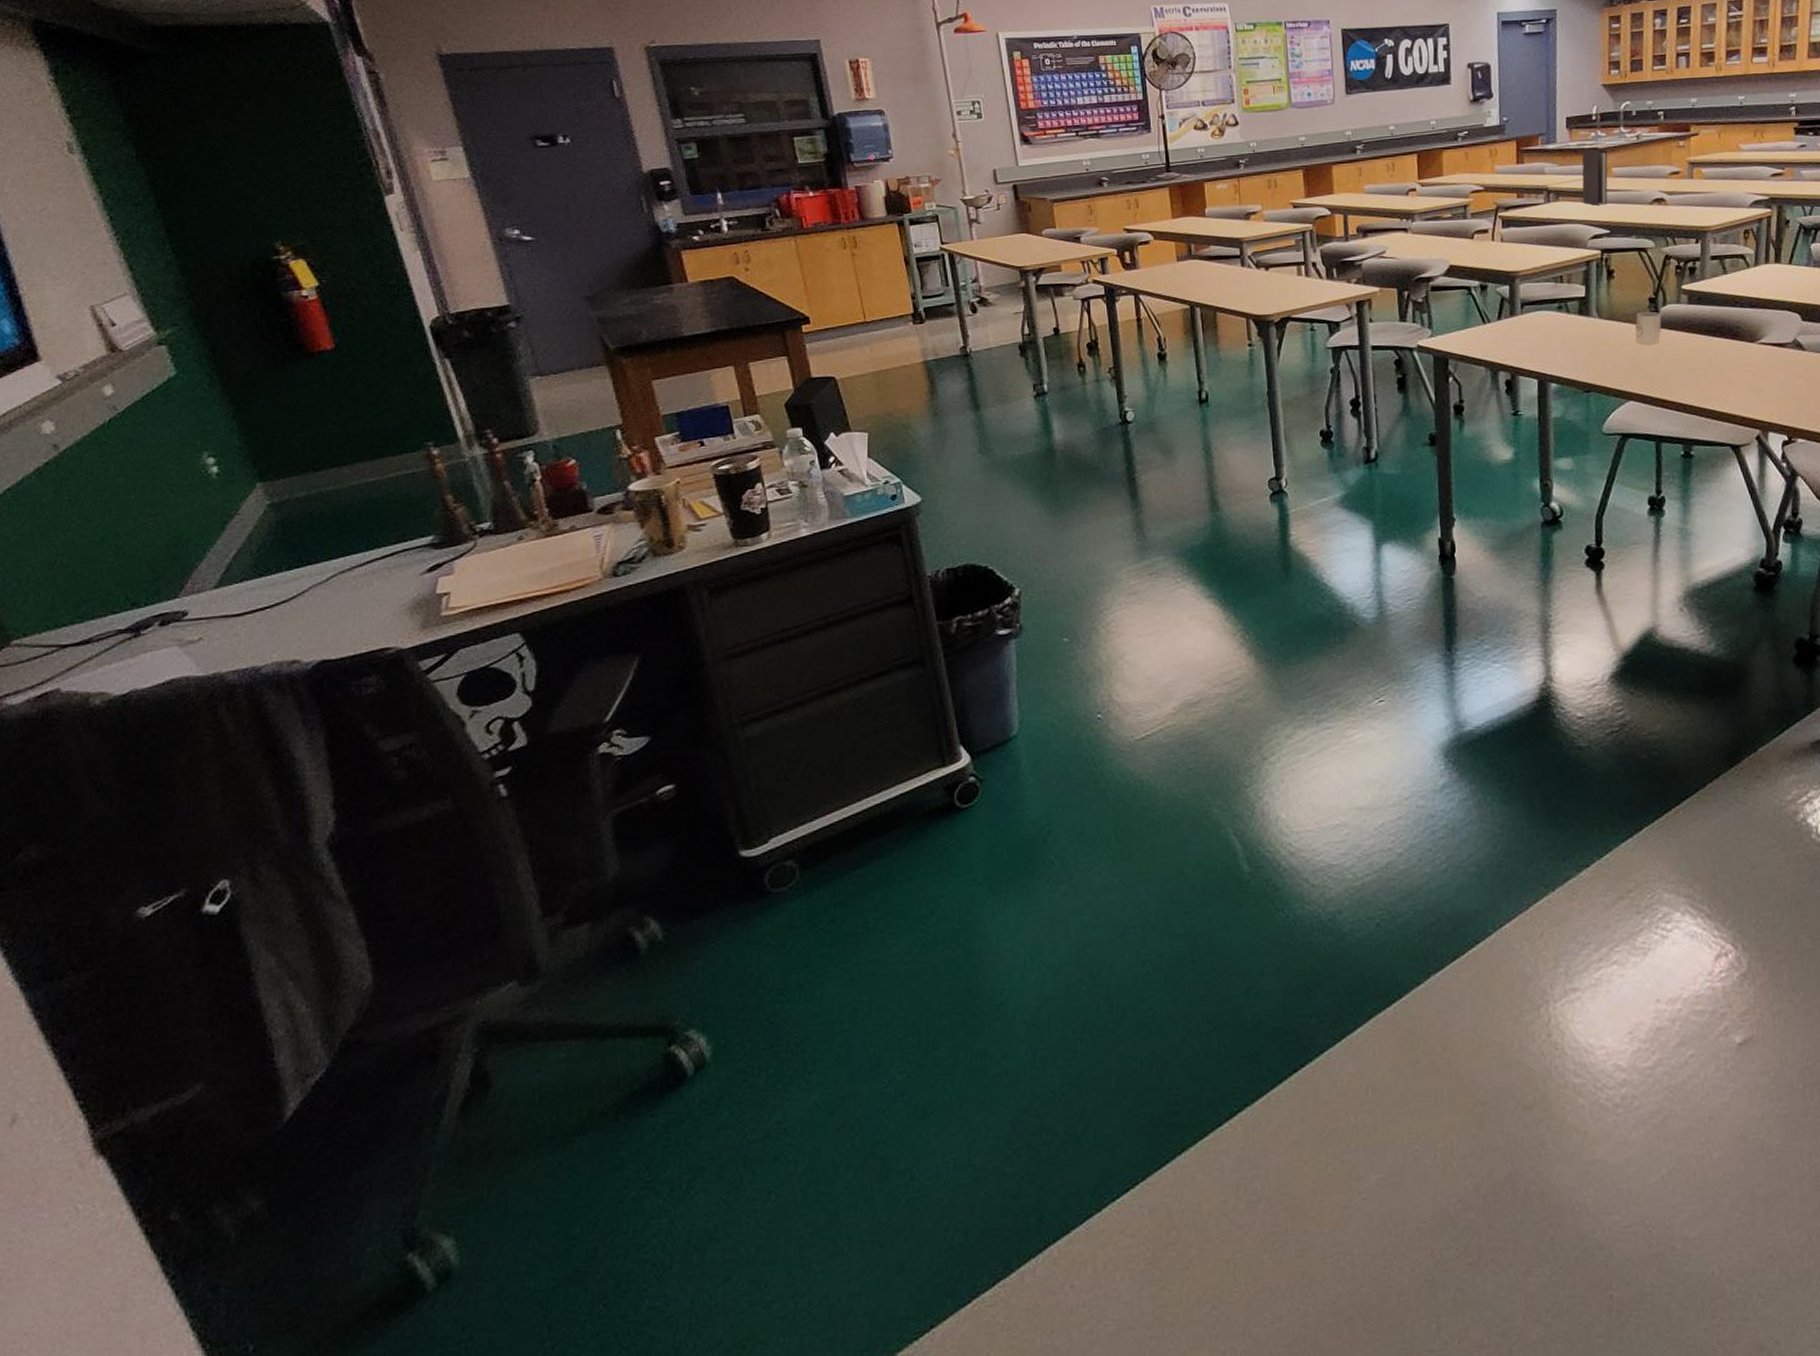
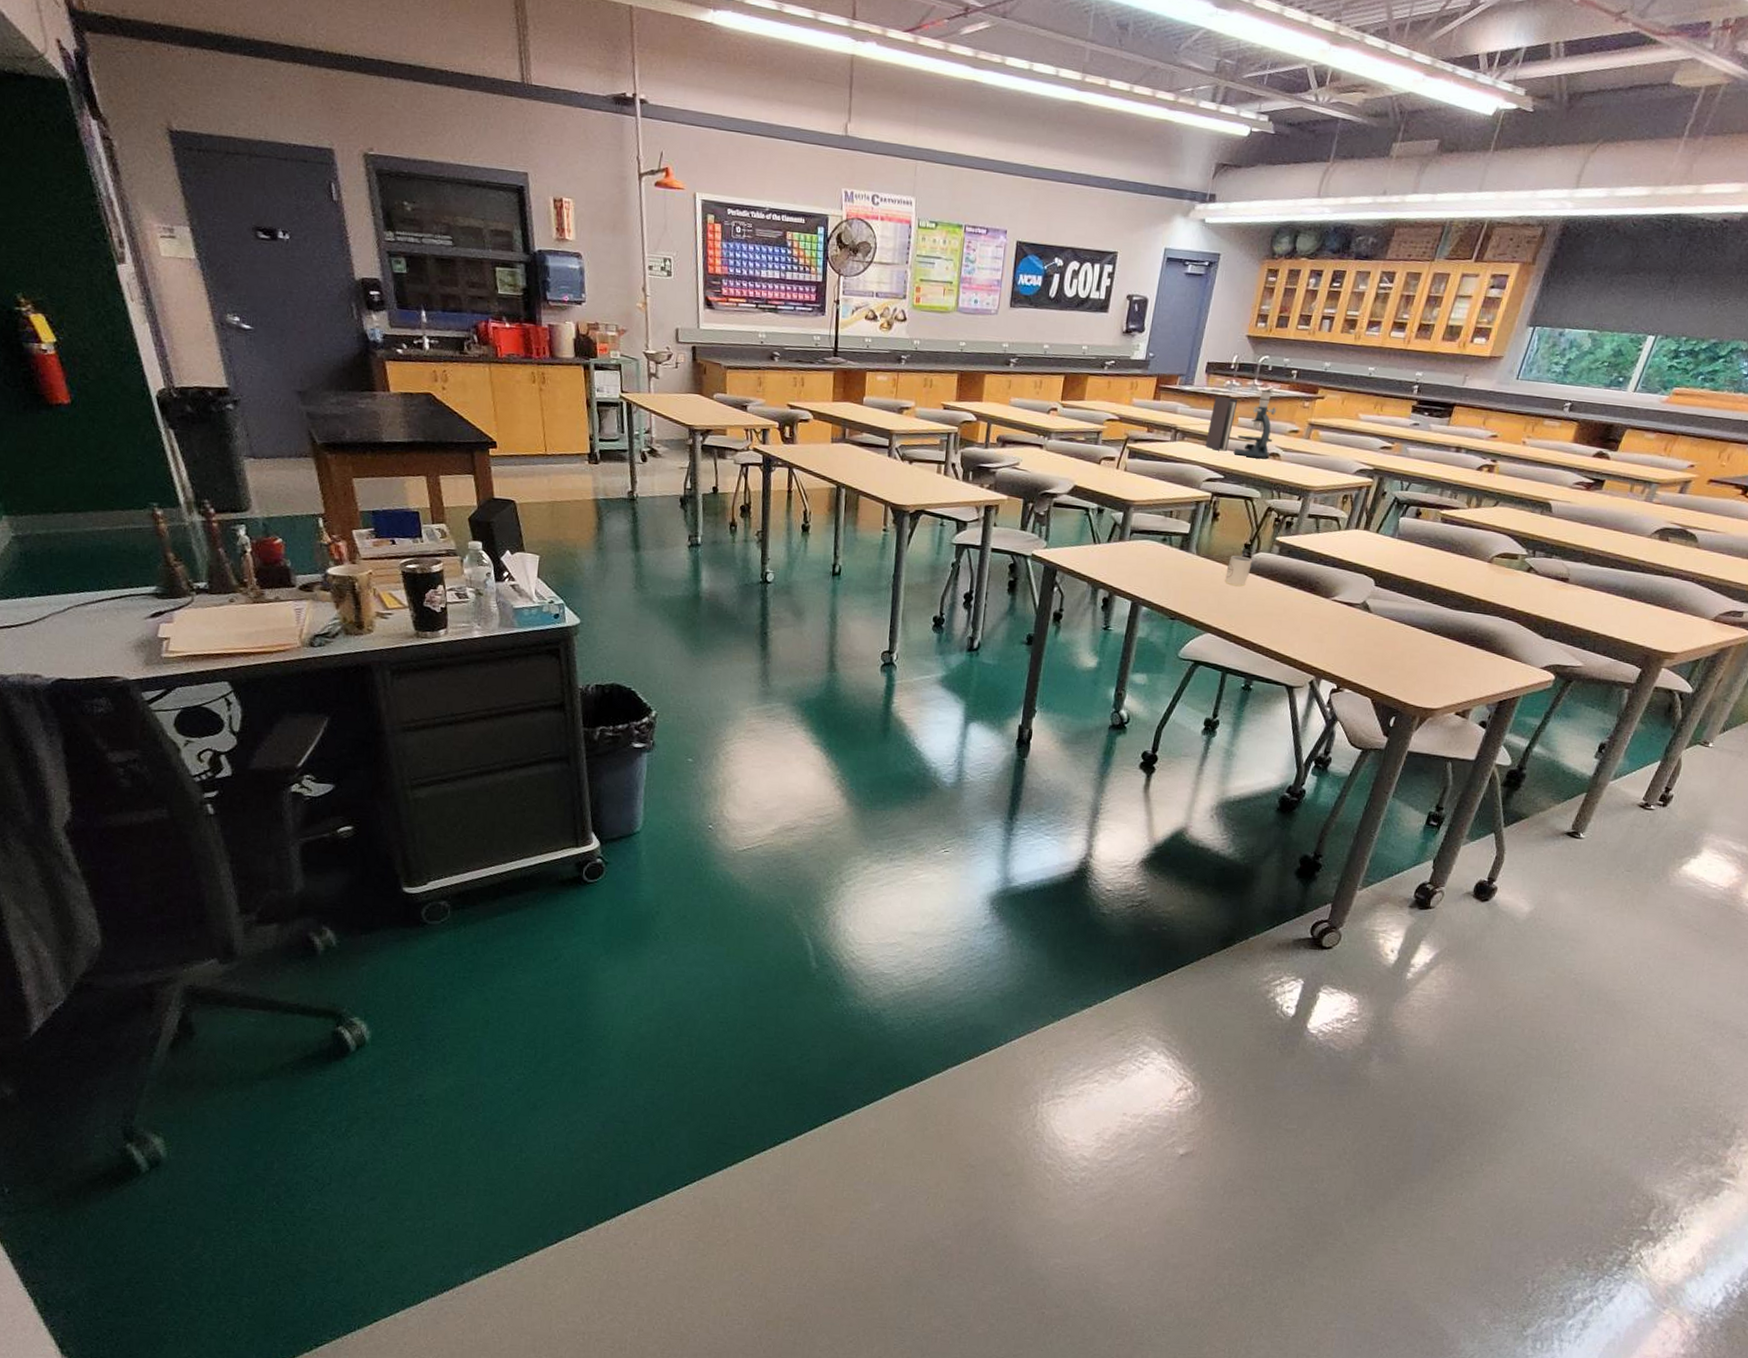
microscope: none [1614,136,1655,208] -> present [1233,390,1277,459]

